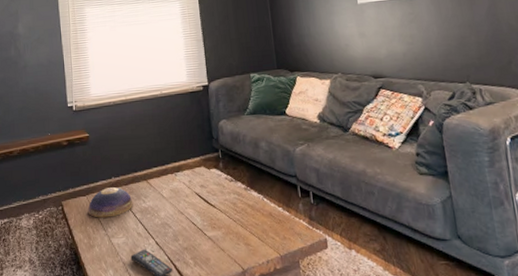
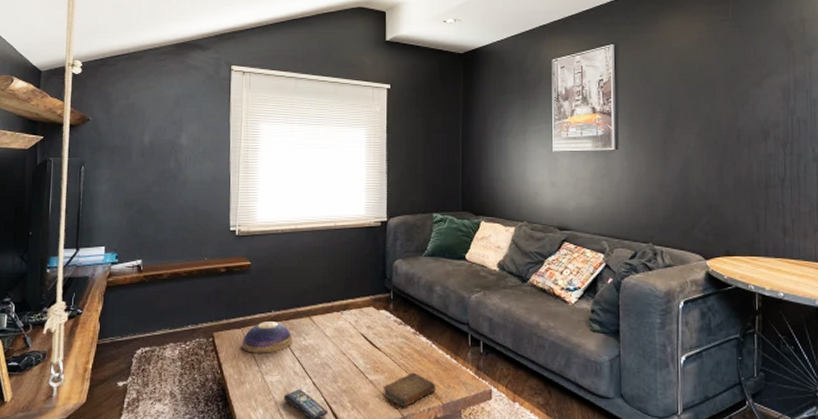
book: none [221,226,273,262] -> present [383,372,436,408]

